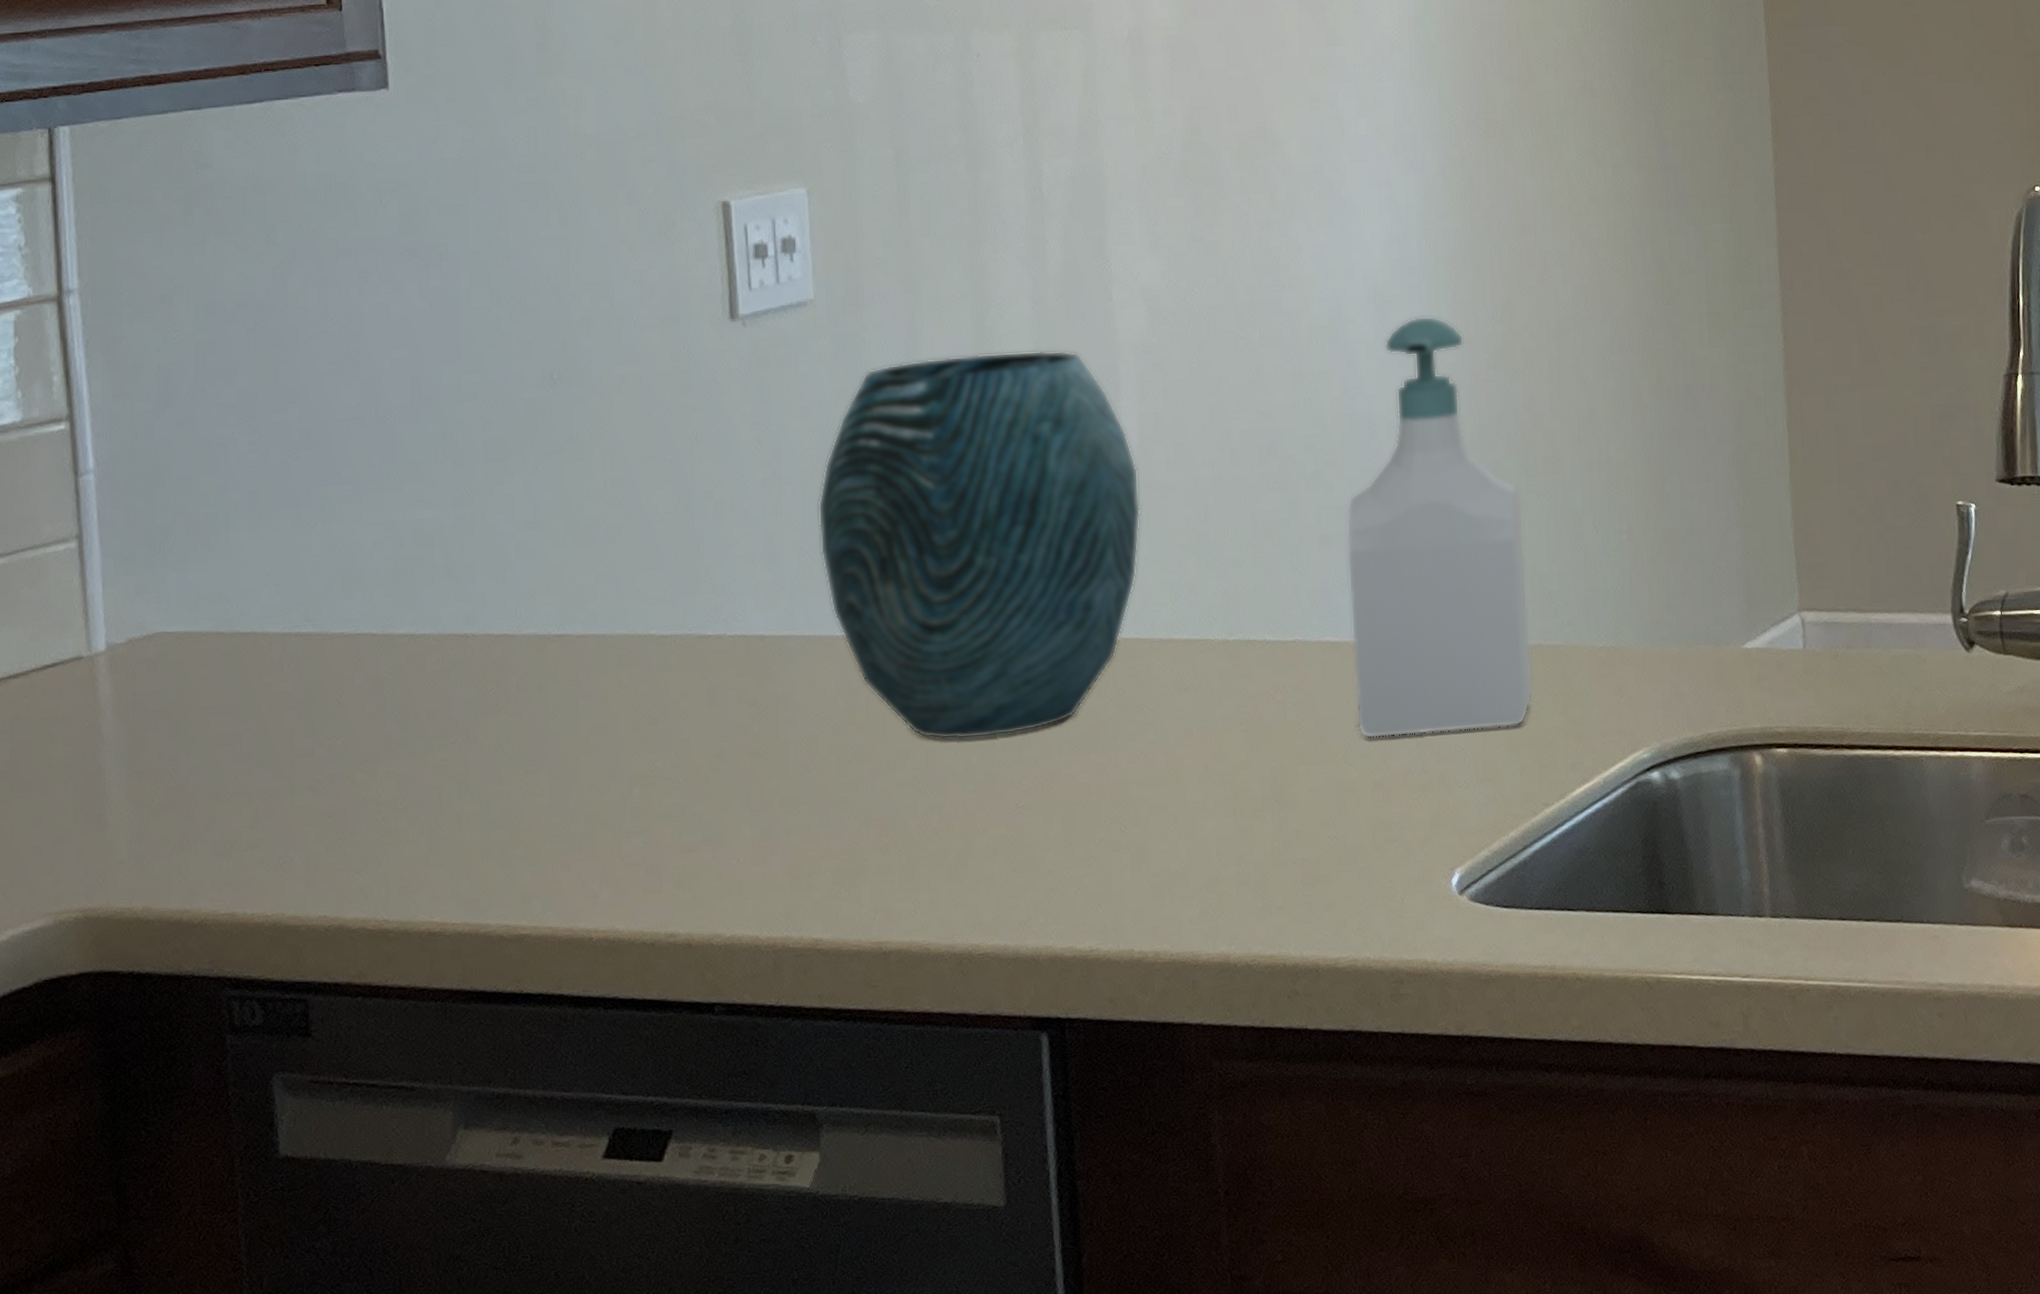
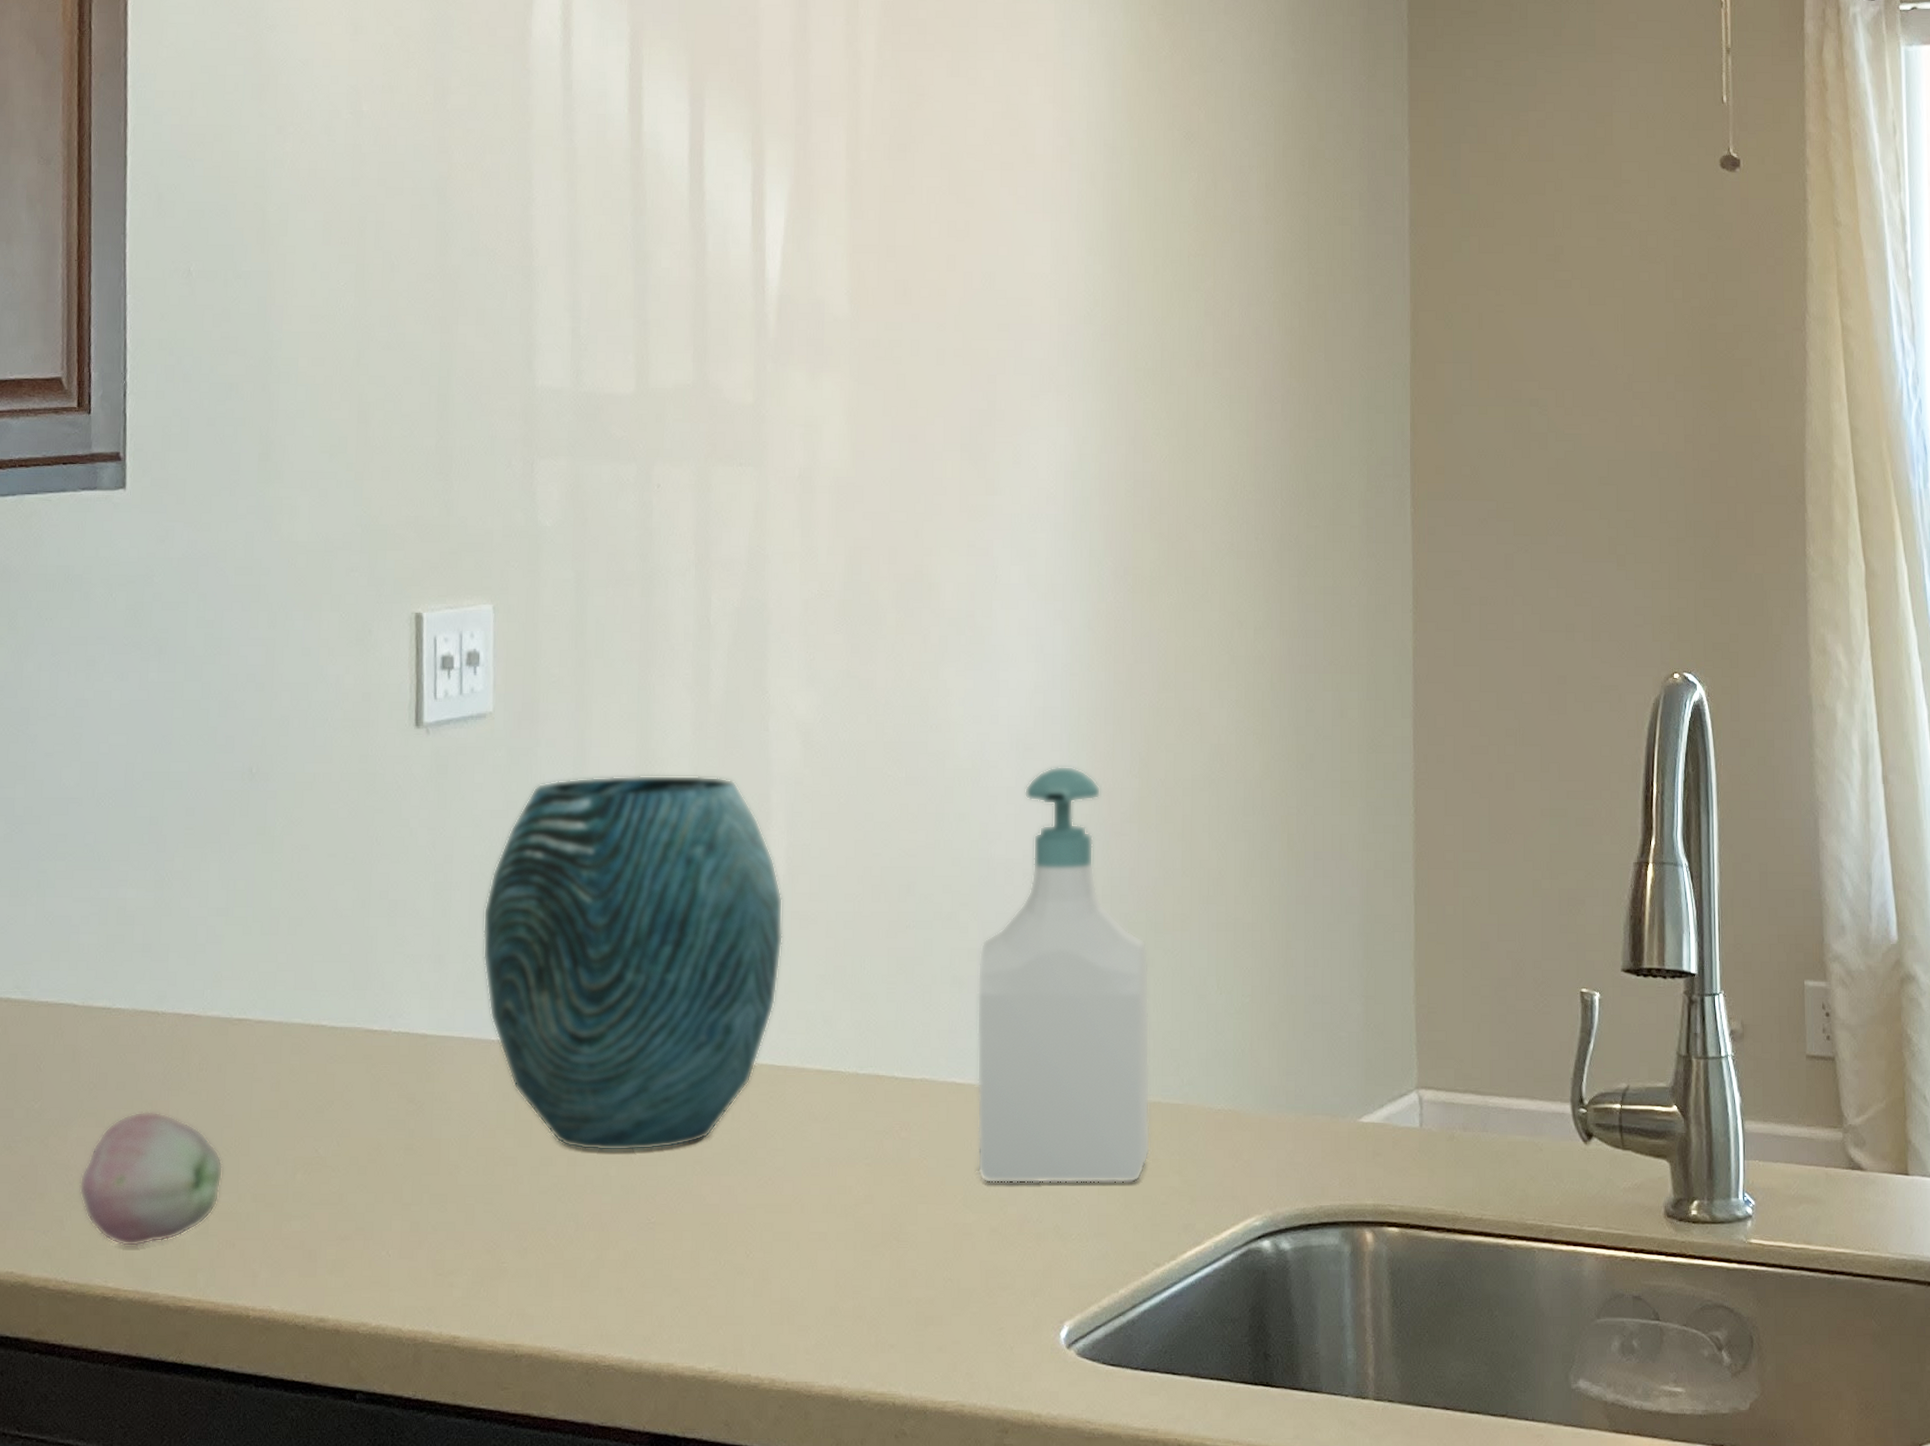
apple: none [393,737,552,879] -> present [79,1112,224,1247]

